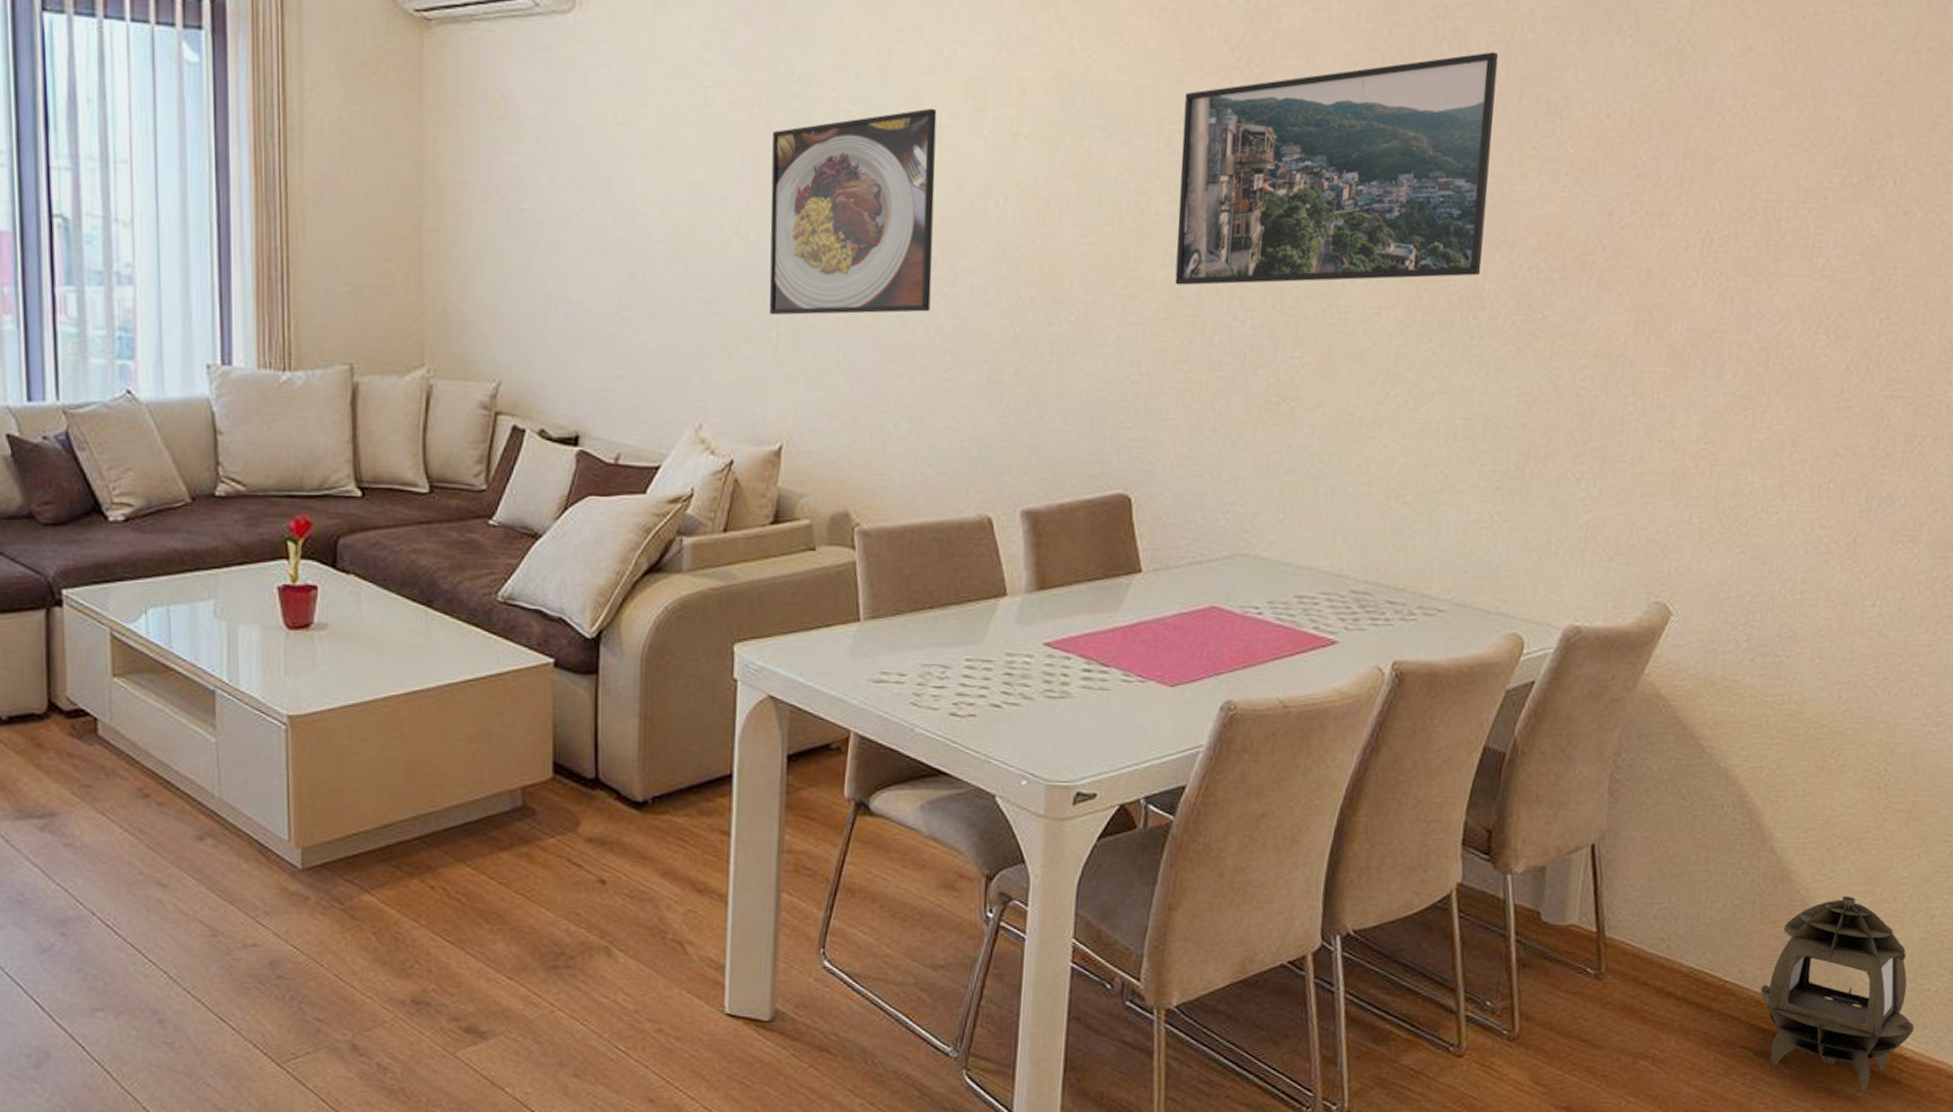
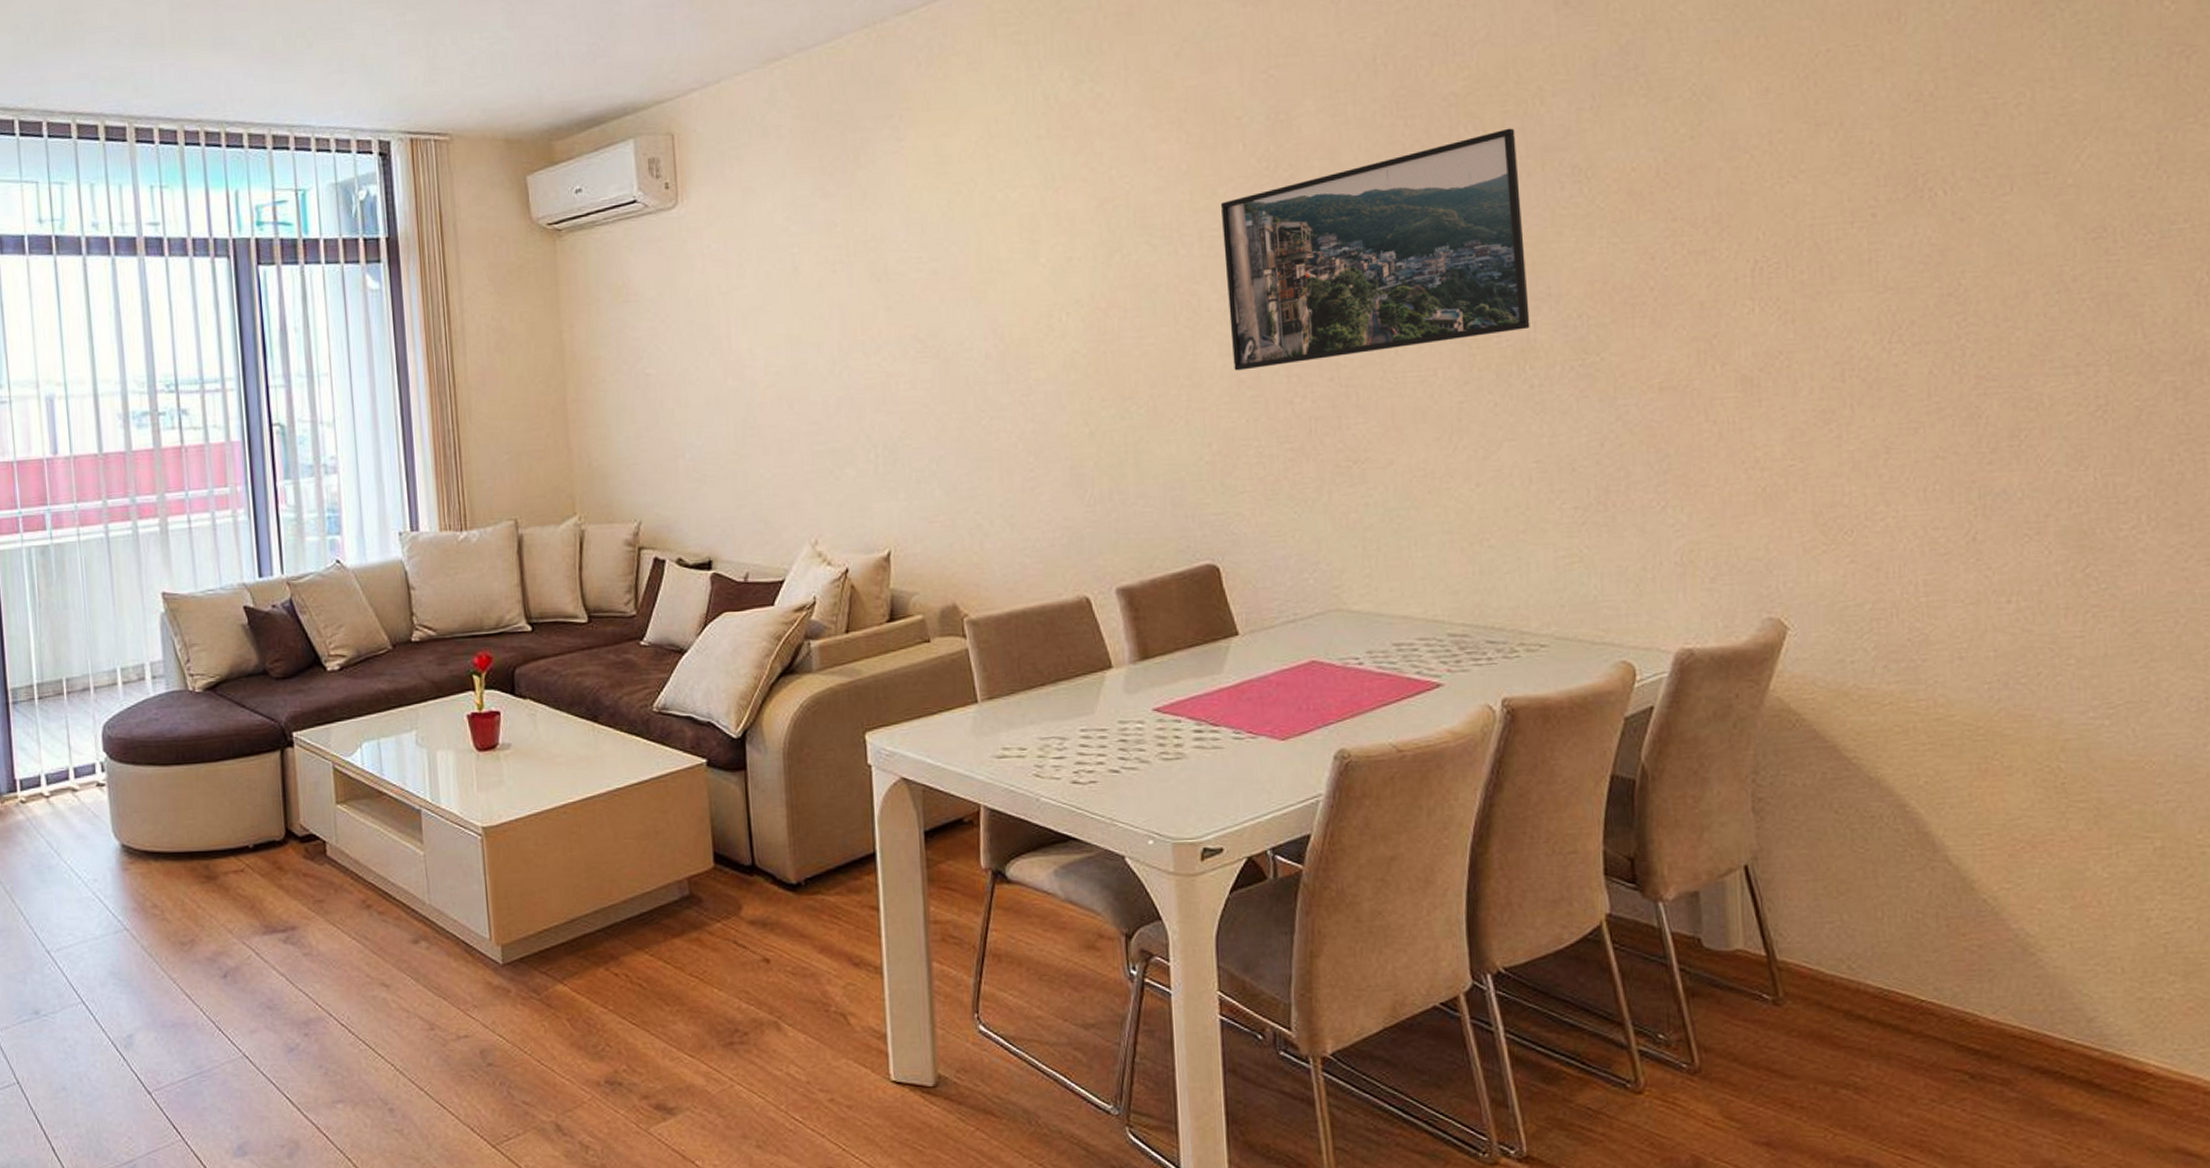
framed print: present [769,108,937,316] -> none [854,245,1010,439]
lantern: present [1760,895,1915,1095] -> none [1963,902,2153,1117]

